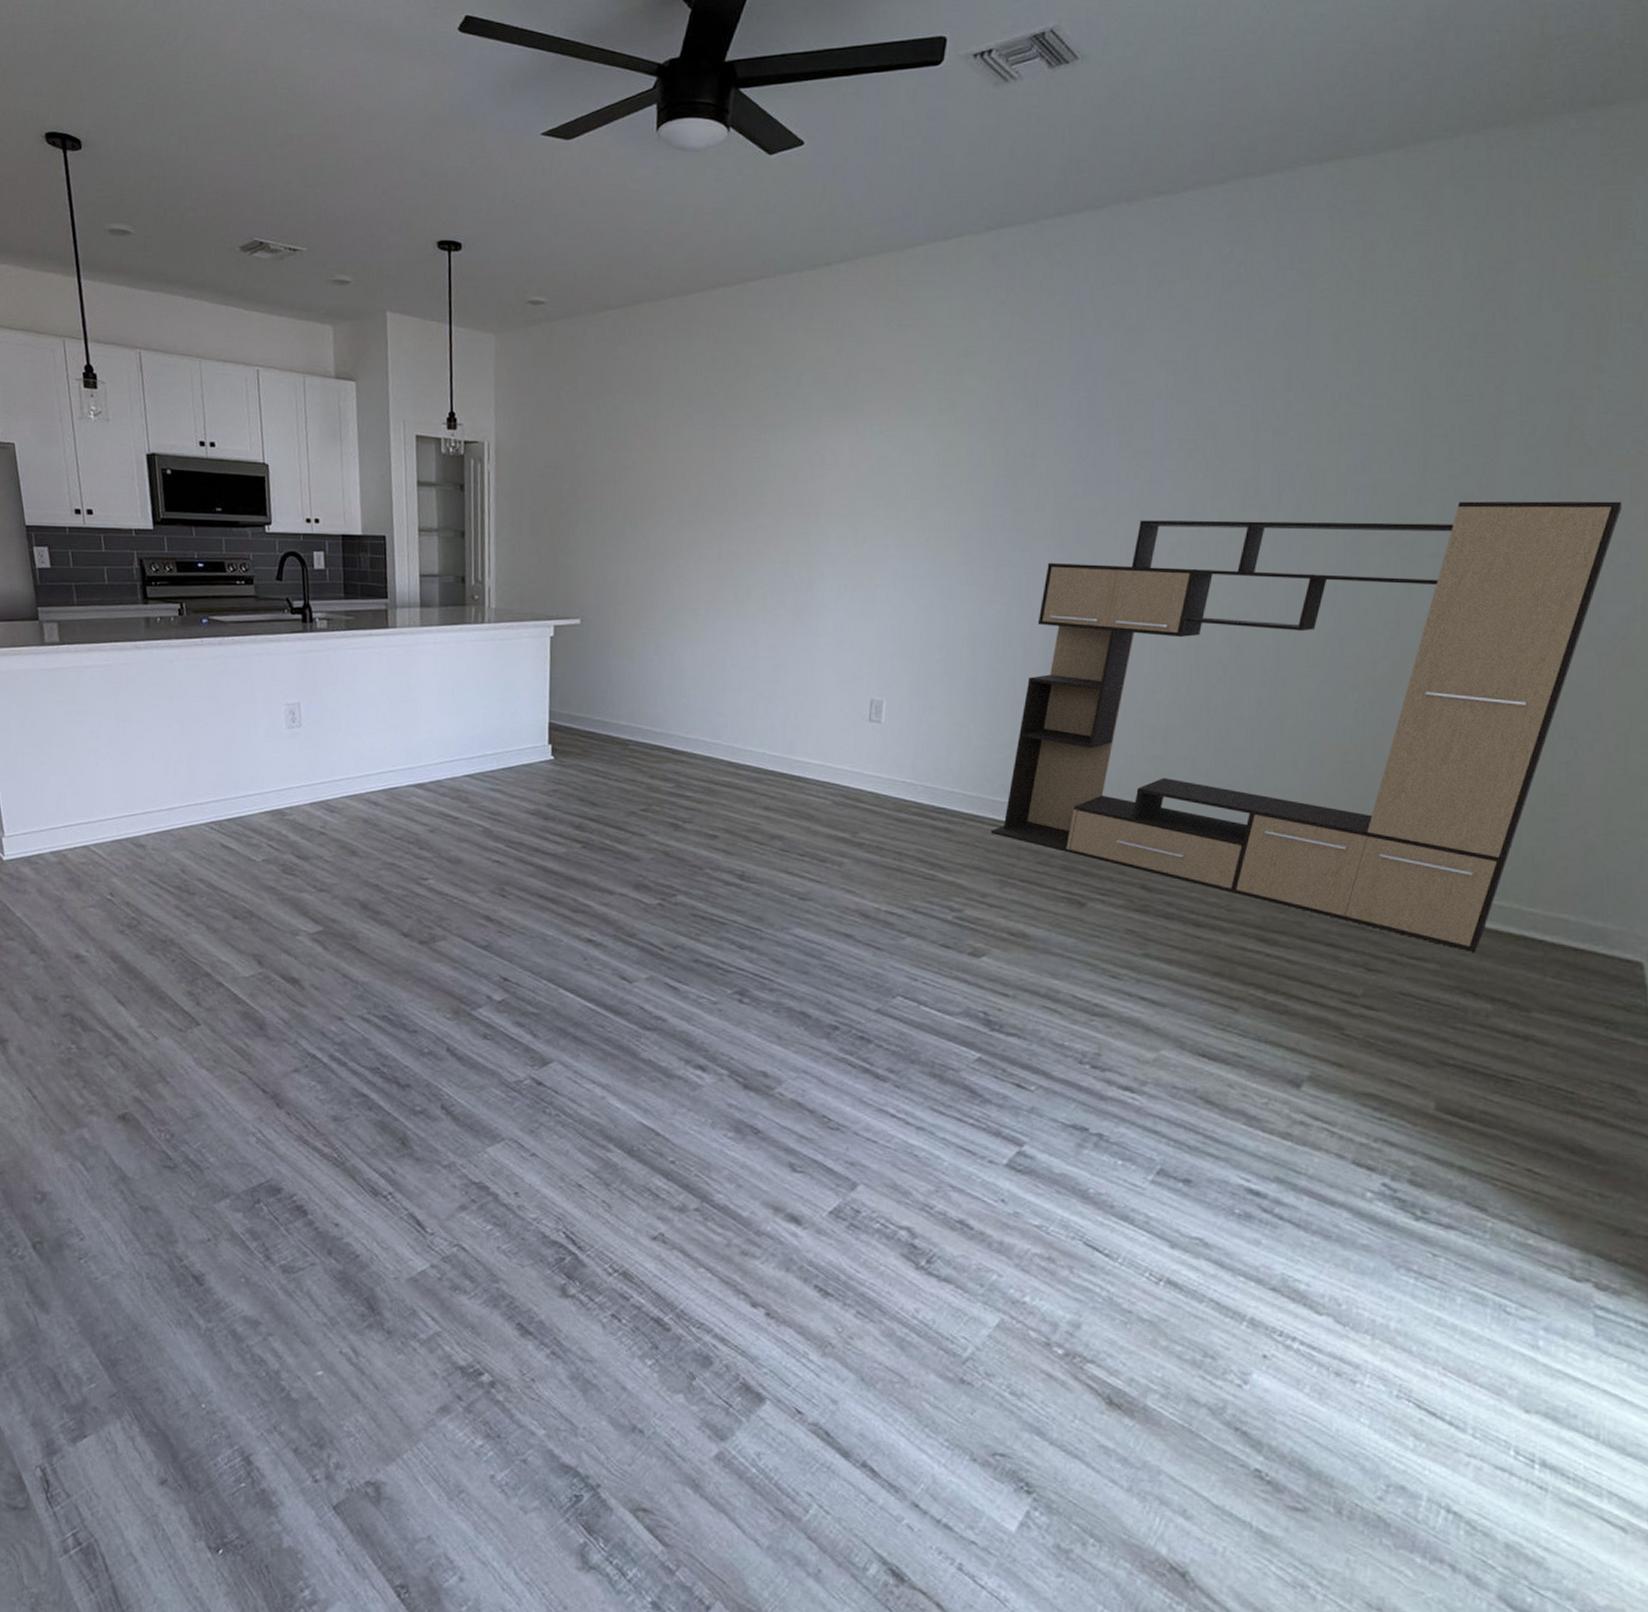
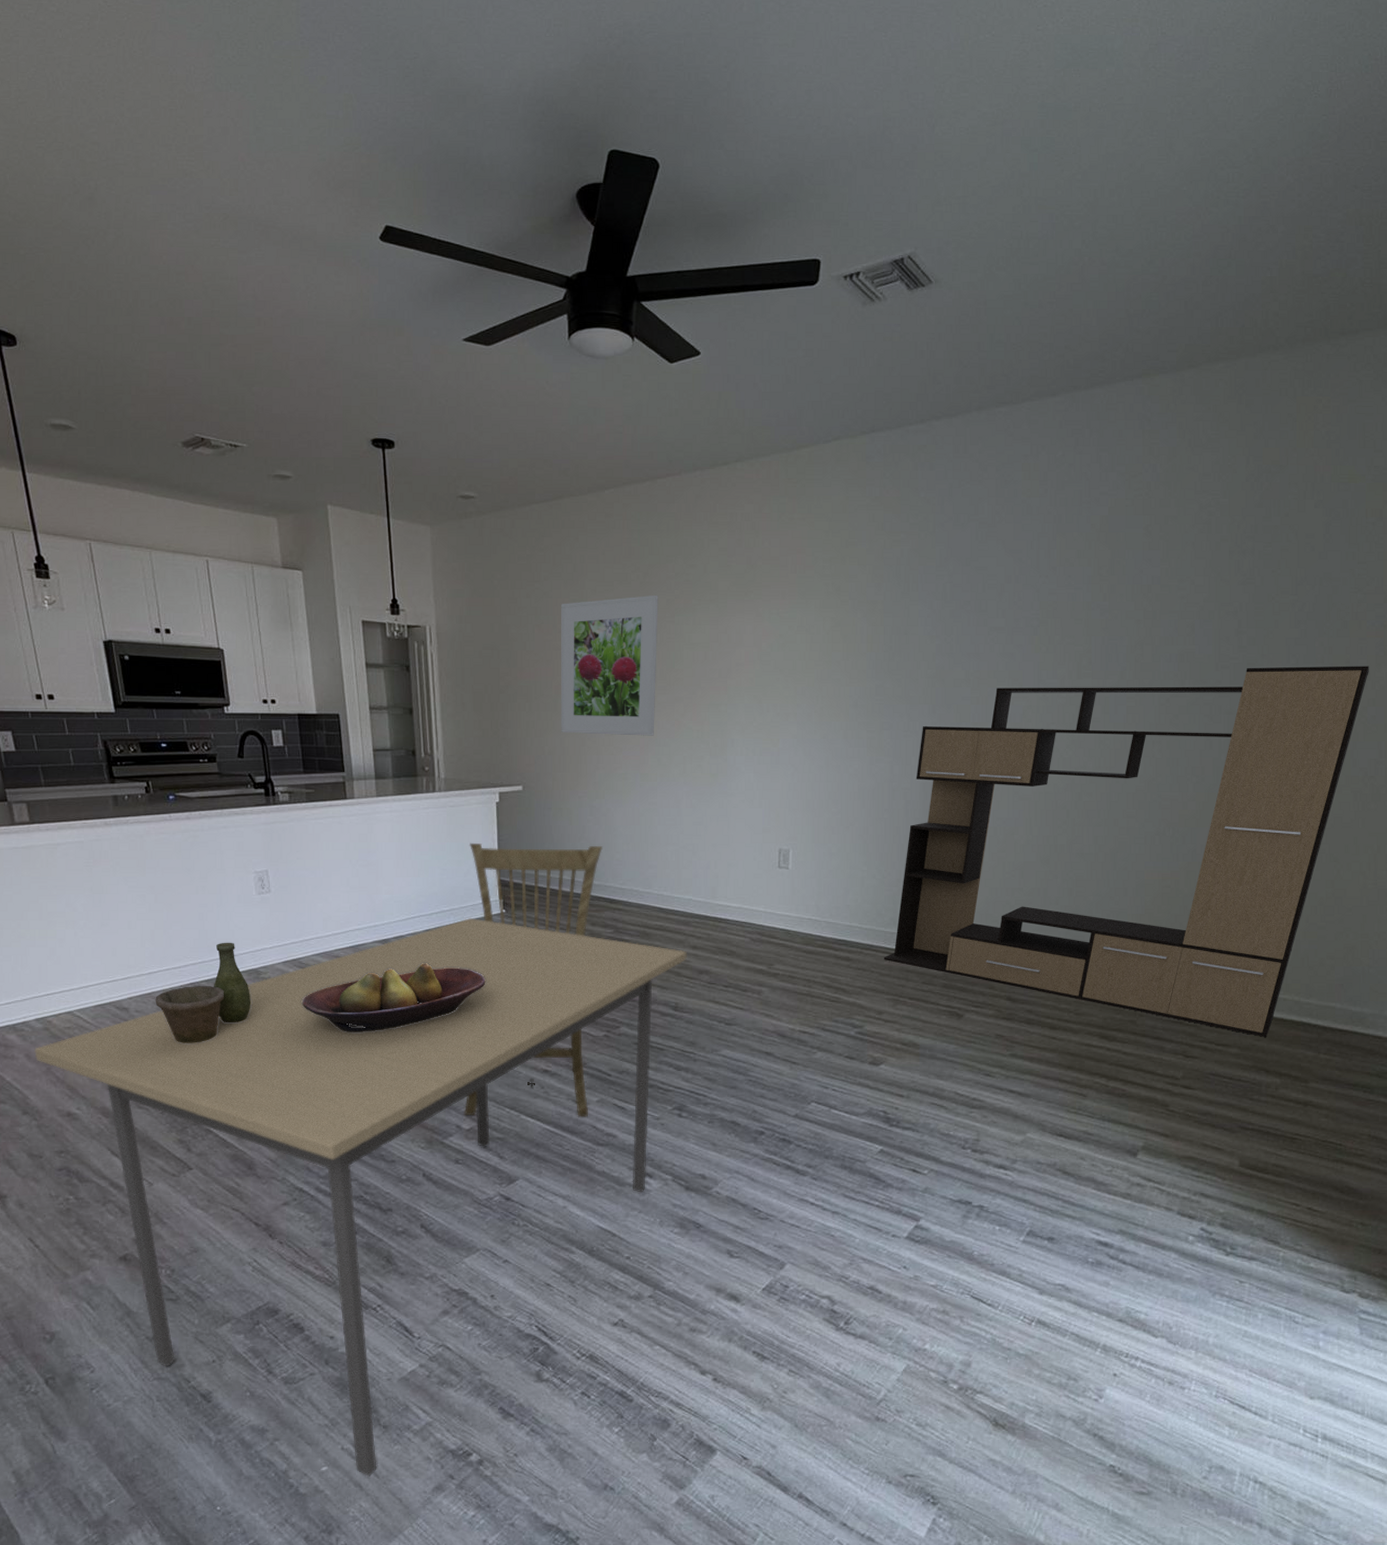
dining table: none [47,763,758,1388] -> present [34,917,687,1476]
vase: none [173,779,274,888] -> present [155,942,252,1043]
fruit bowl: none [326,812,528,886] -> present [301,963,486,1032]
dining chair: none [496,680,667,996] -> present [465,842,602,1117]
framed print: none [626,409,744,567] -> present [561,594,658,736]

